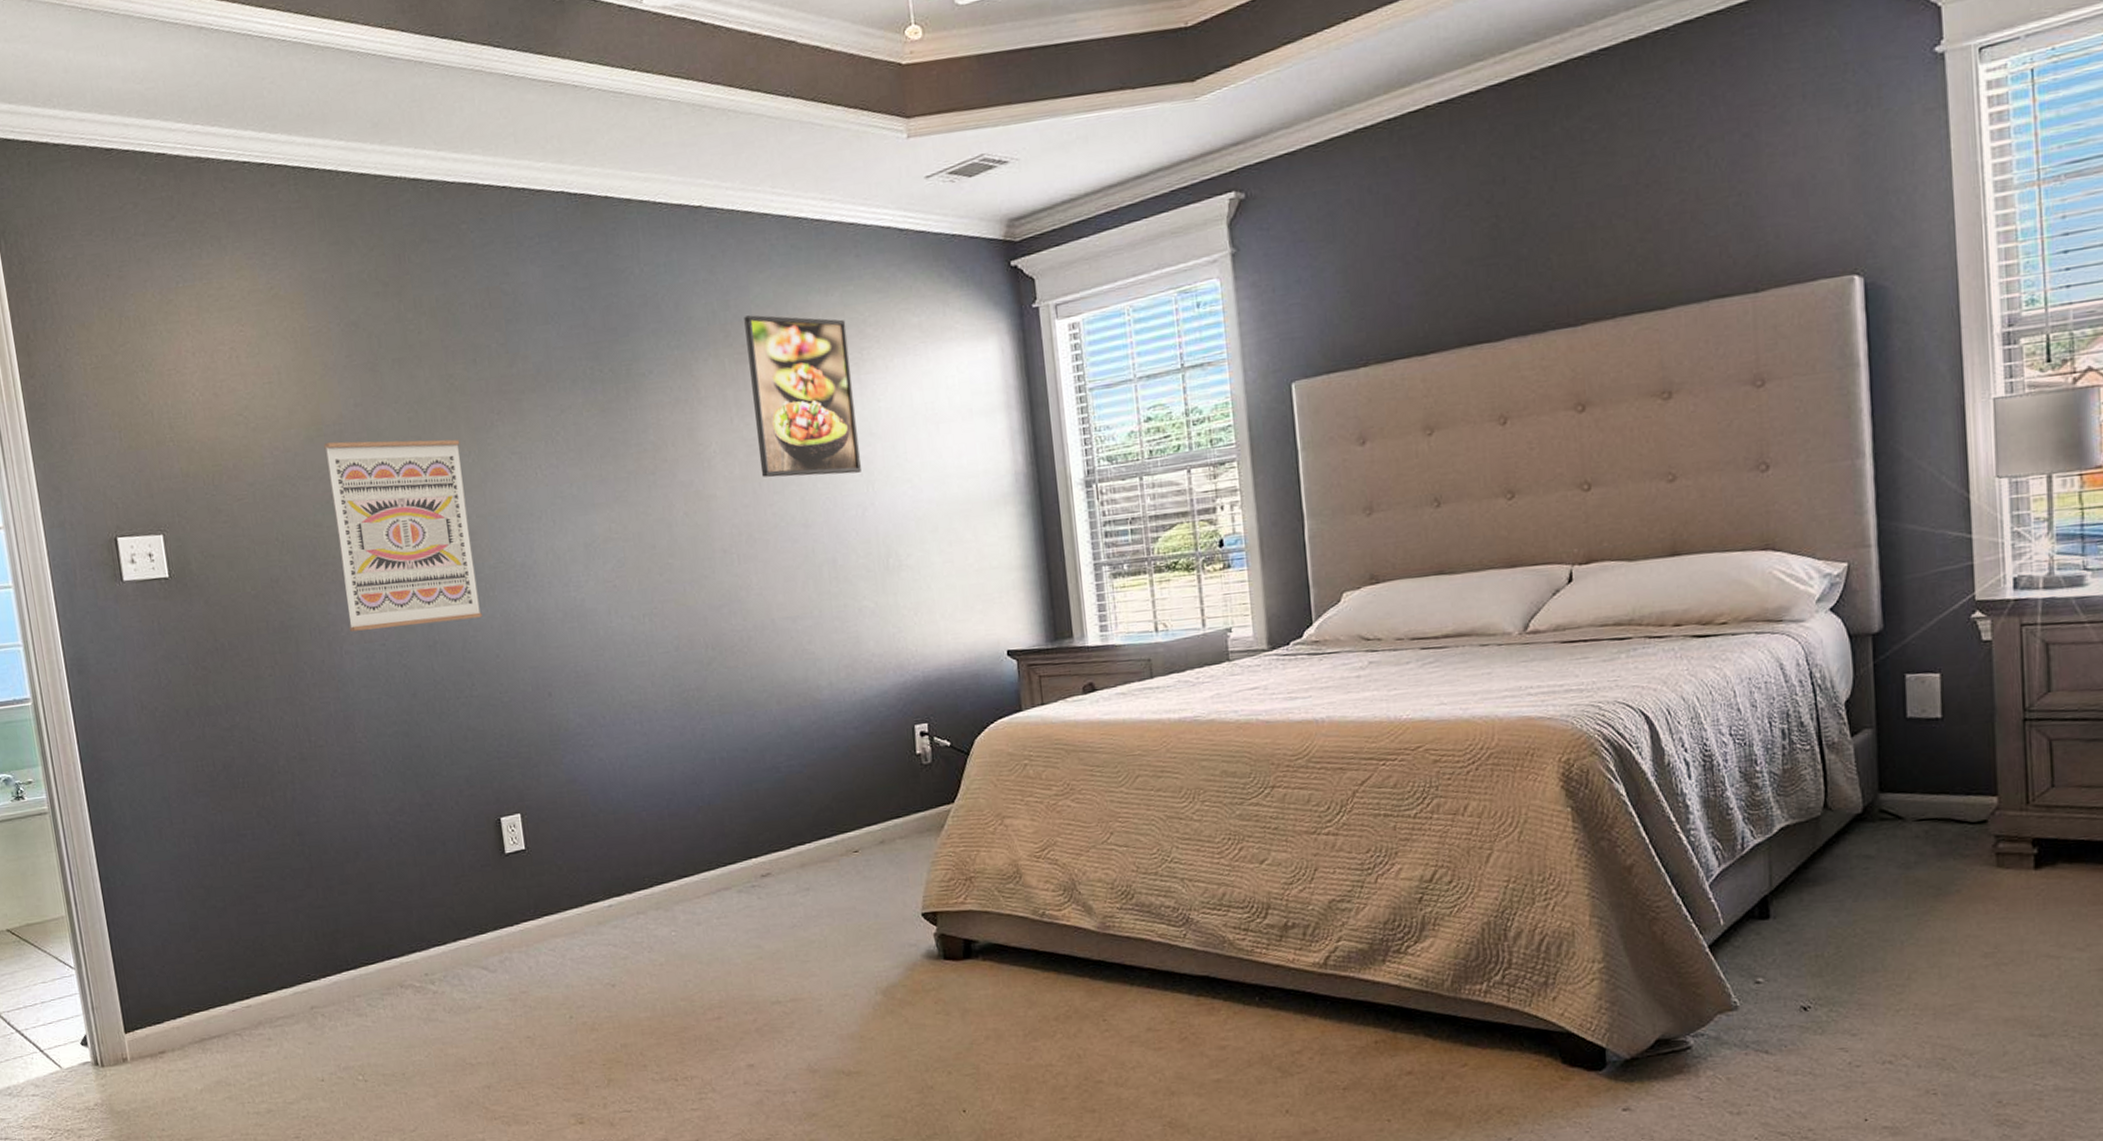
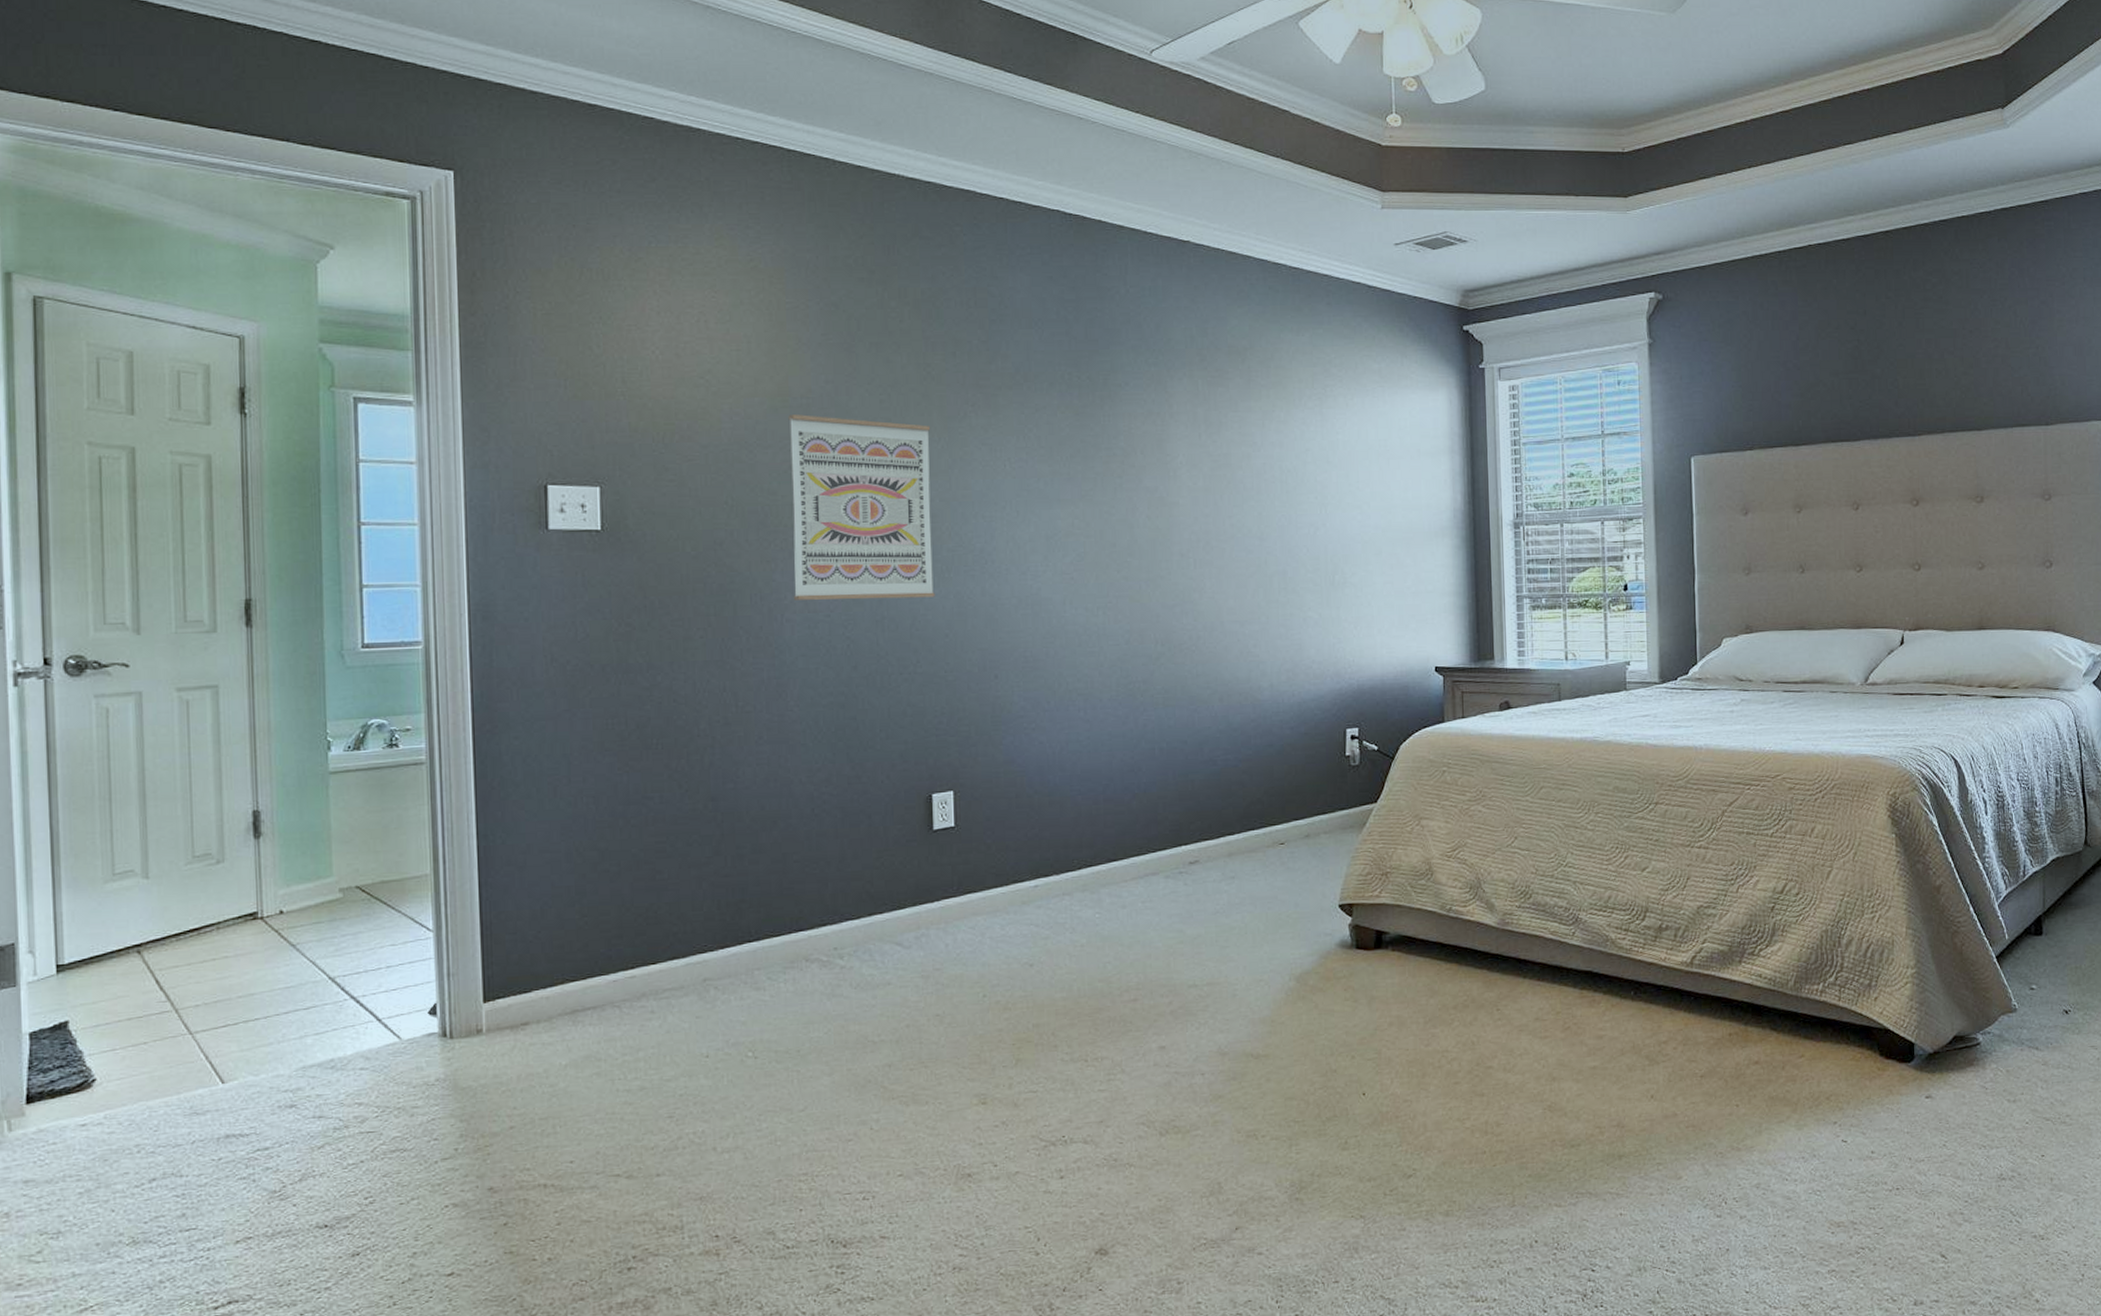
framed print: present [744,315,861,478] -> none [1220,344,1317,496]

